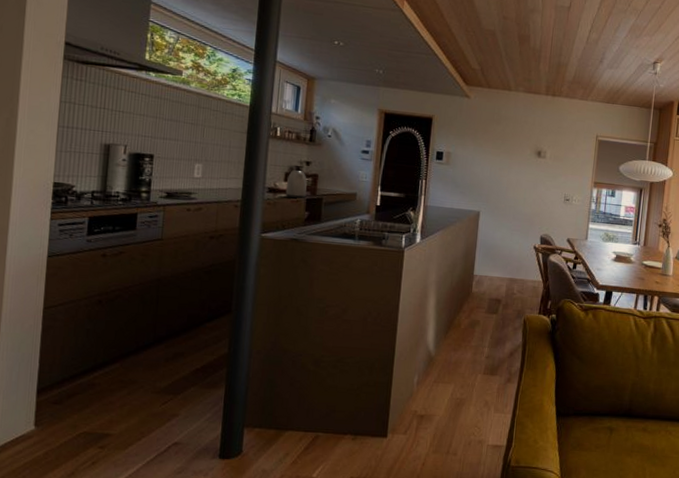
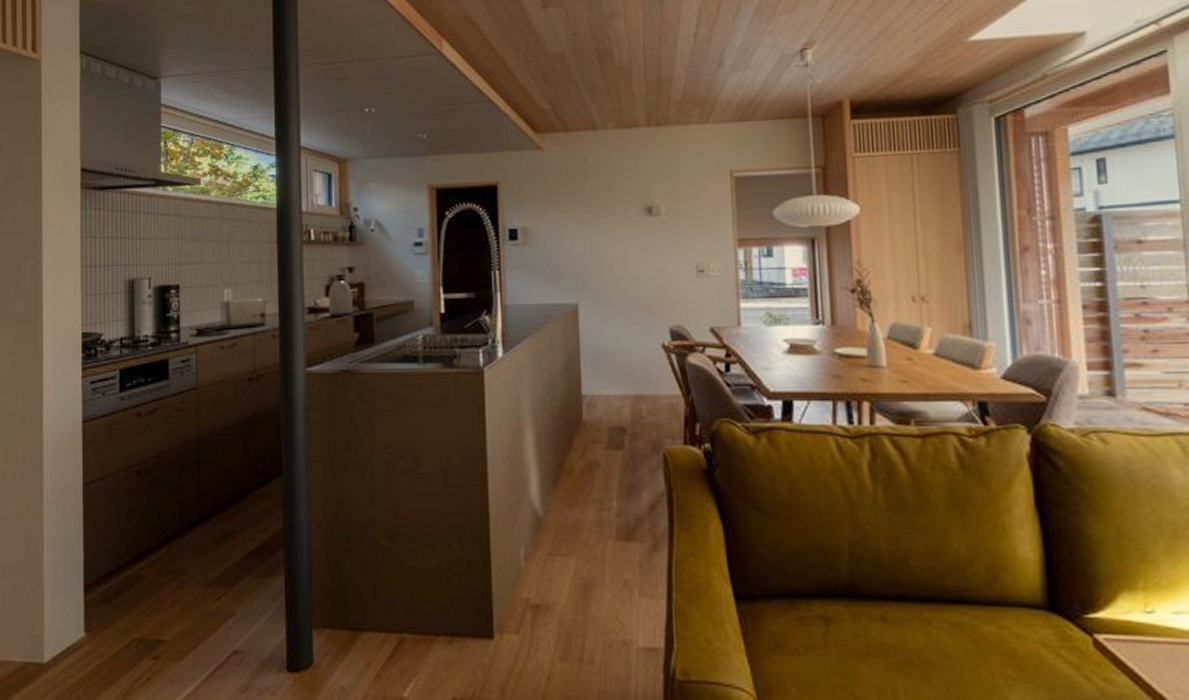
toaster: none [188,172,233,198] -> present [219,297,267,330]

